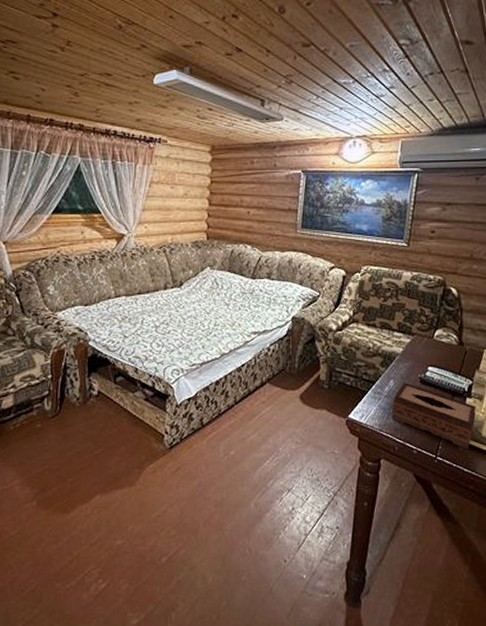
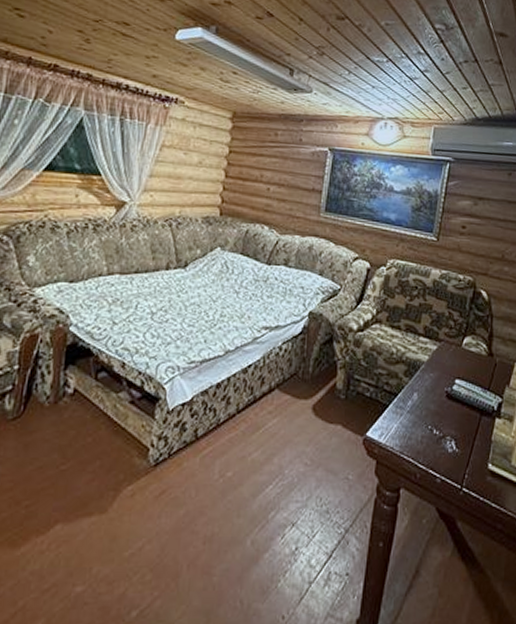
tissue box: present [391,382,476,449] -> none [413,396,506,479]

